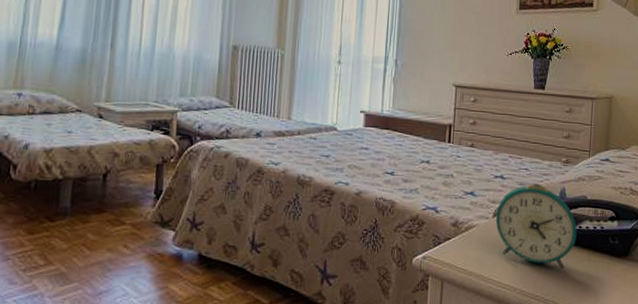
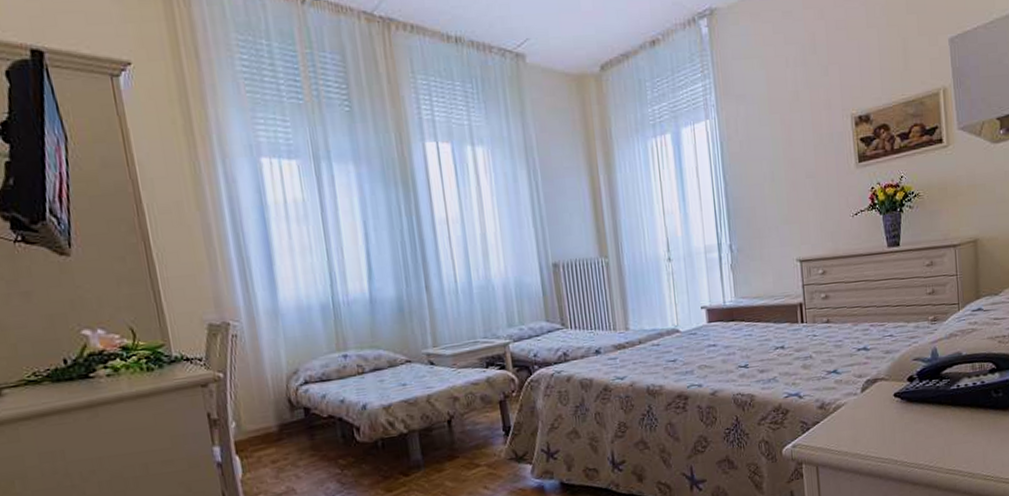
alarm clock: present [495,183,577,269] -> none [864,348,956,433]

